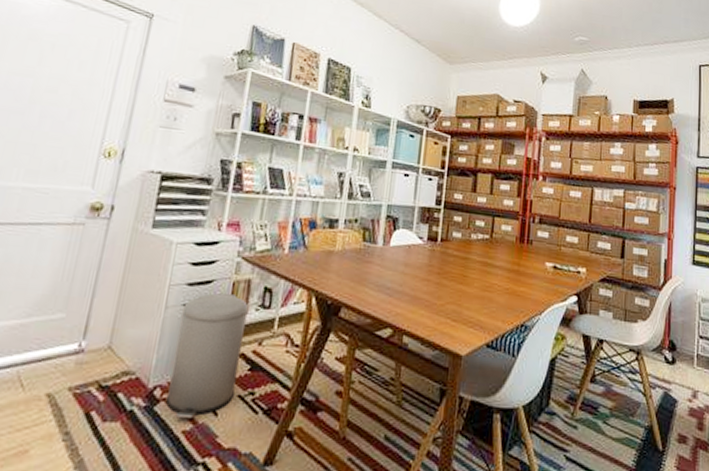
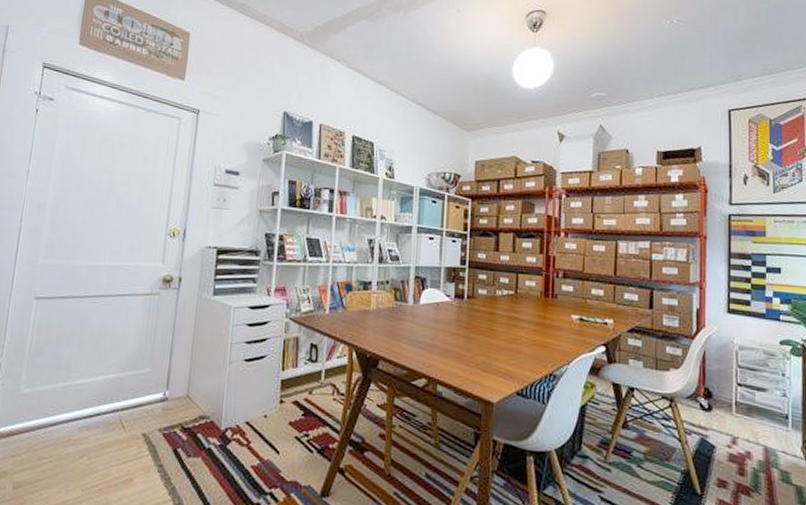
pedal bin: present [166,292,249,419] -> none [237,348,299,456]

